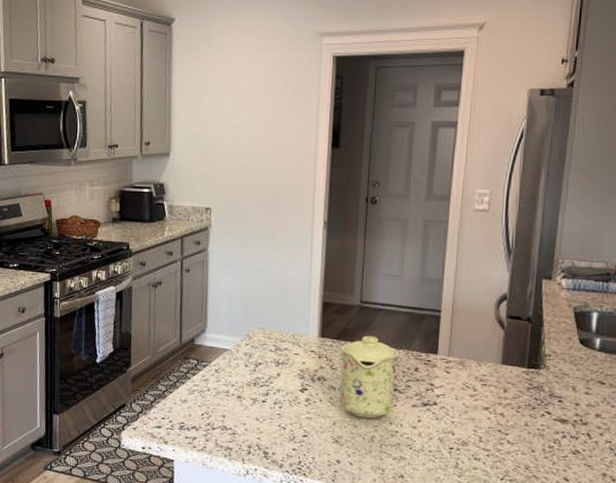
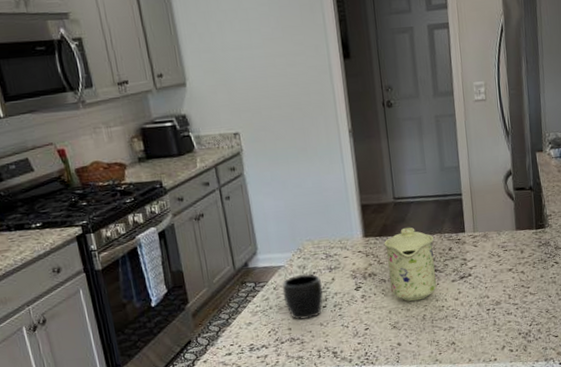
mug: none [223,362,266,411] -> present [282,273,323,320]

